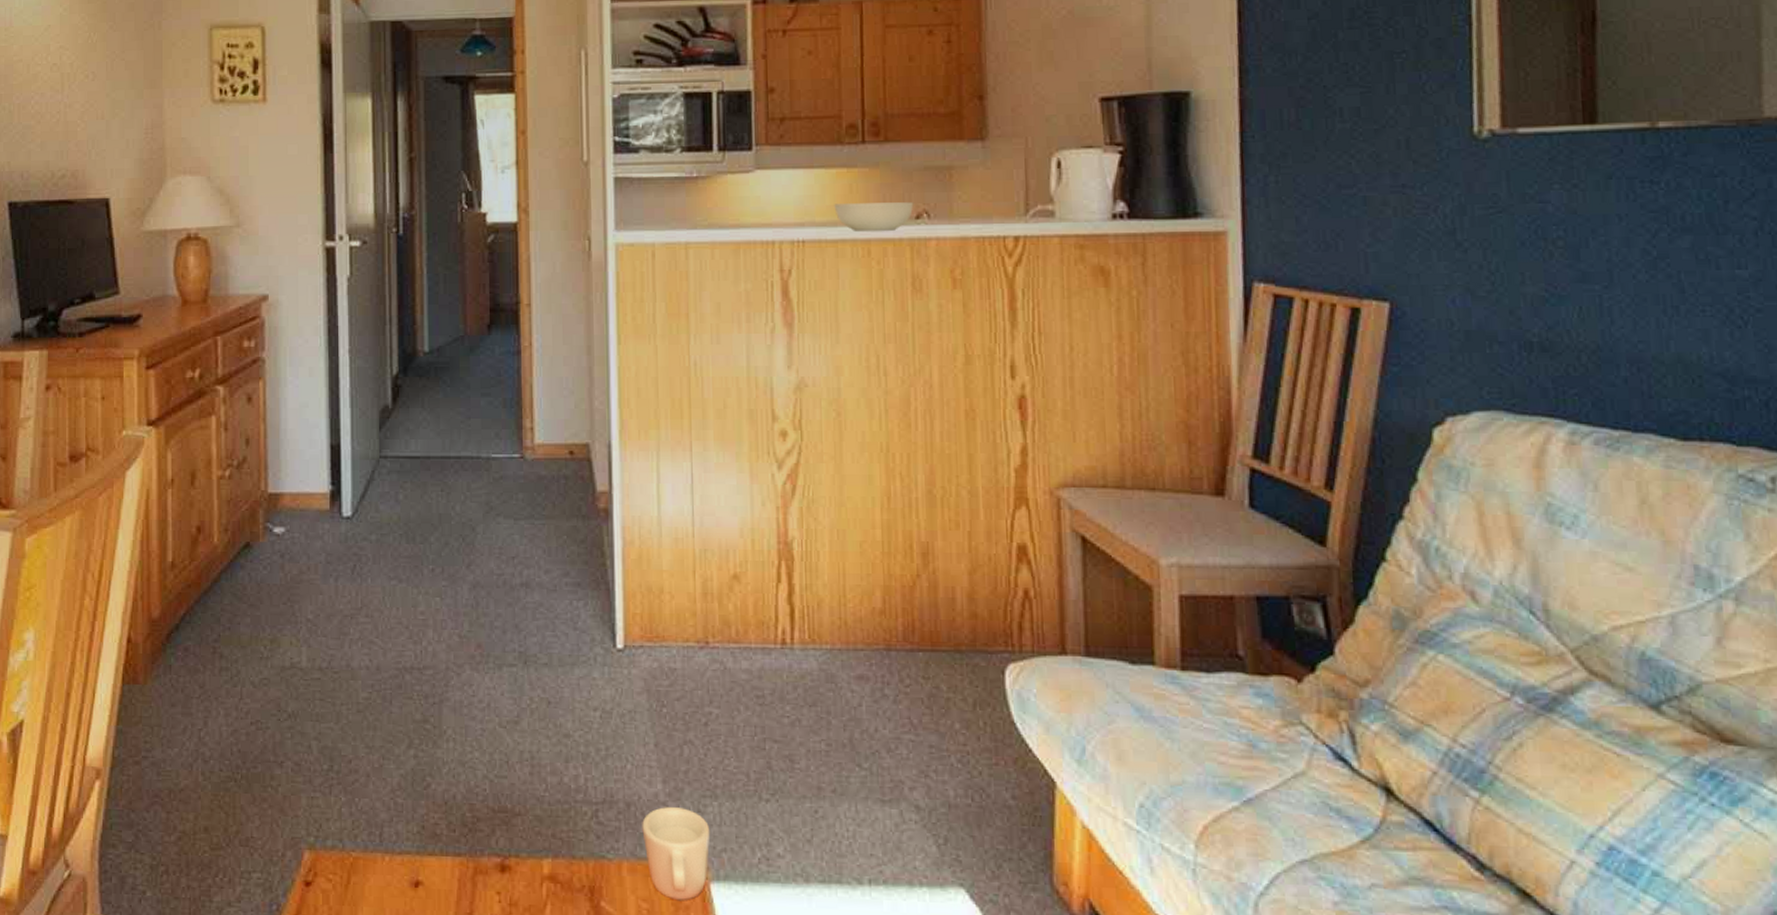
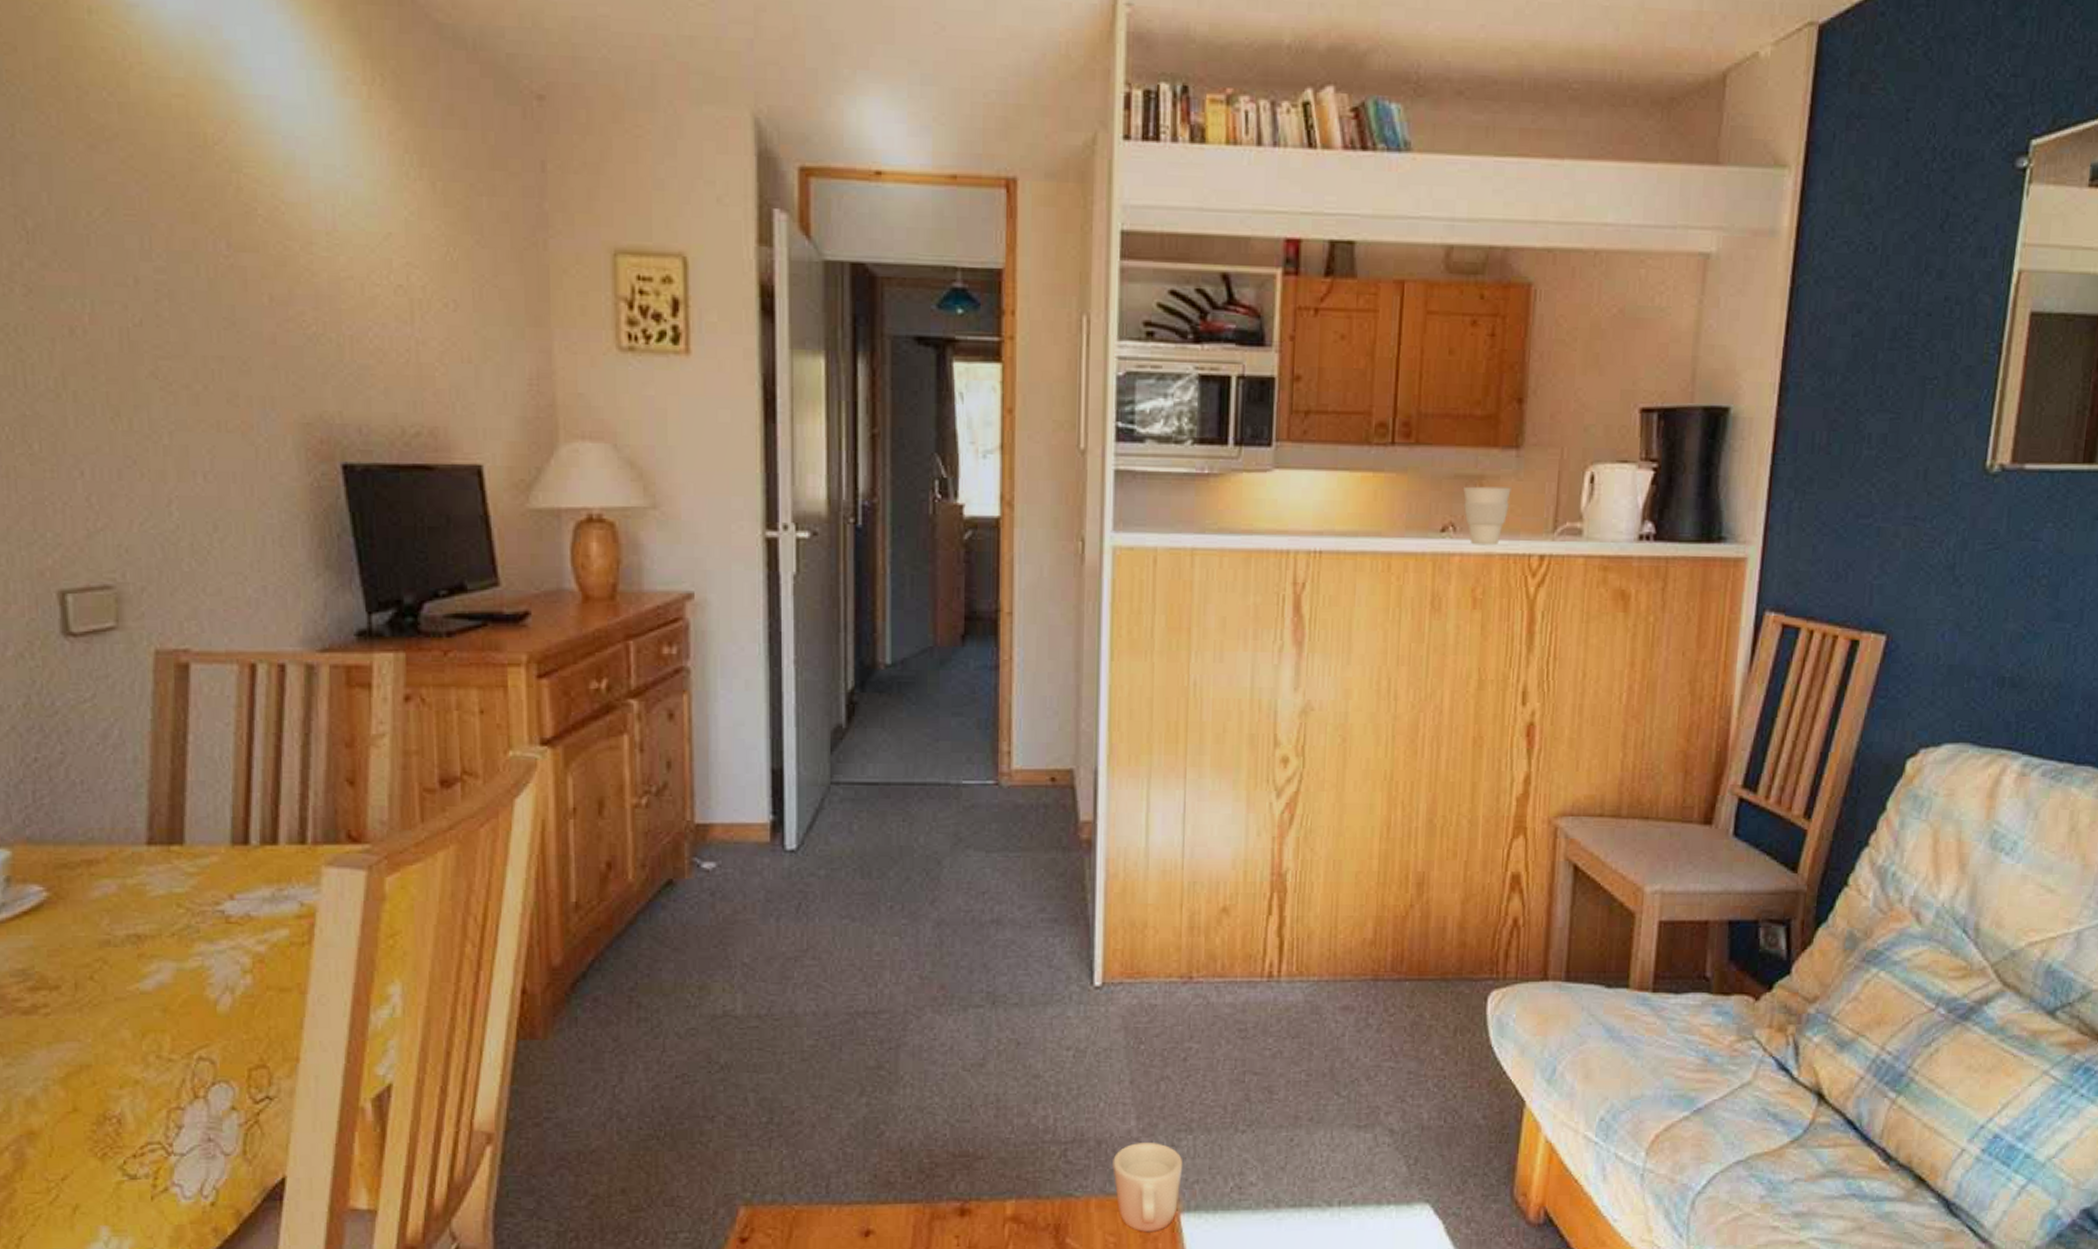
bowl: present [834,202,914,233] -> none [1356,511,1441,545]
cup: none [932,175,980,230] -> present [1462,486,1511,546]

